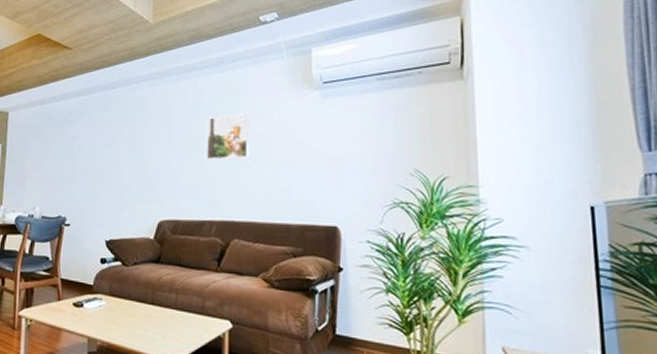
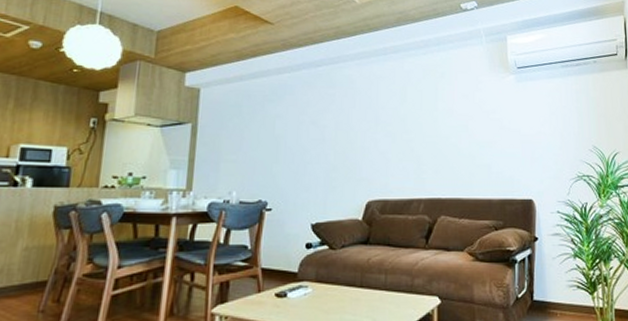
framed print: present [205,112,250,160] -> none [413,94,454,140]

